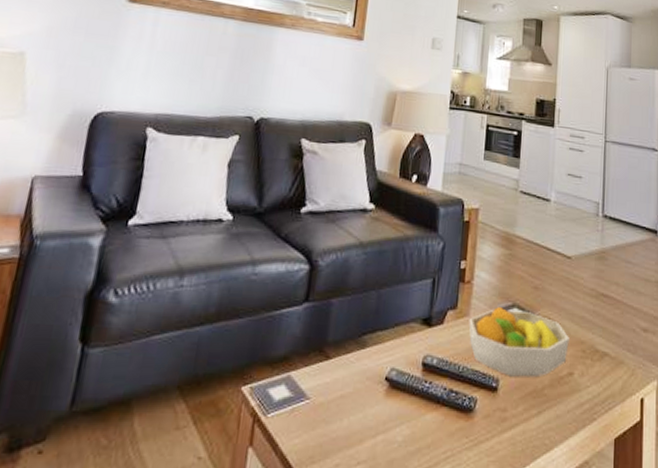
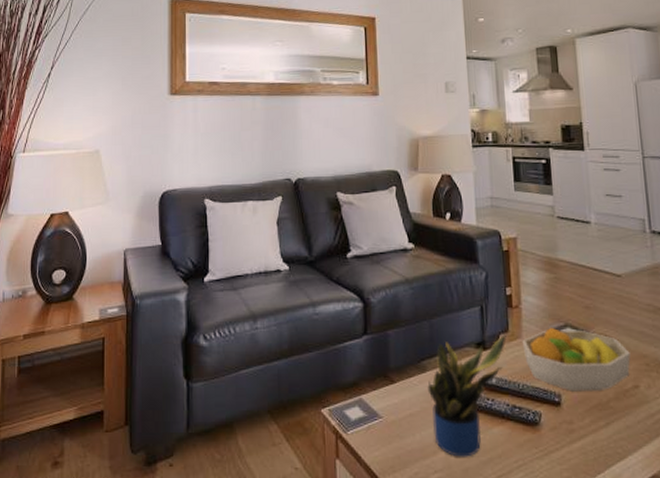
potted plant: none [363,311,454,447] -> present [427,334,507,457]

